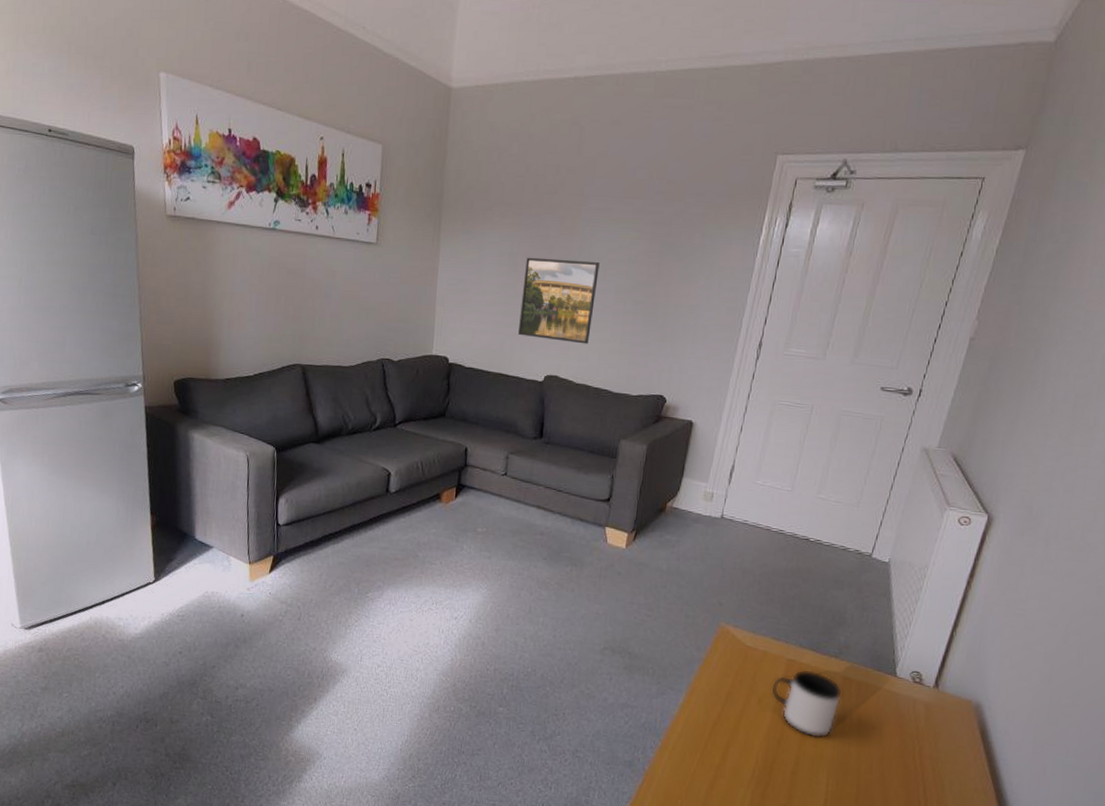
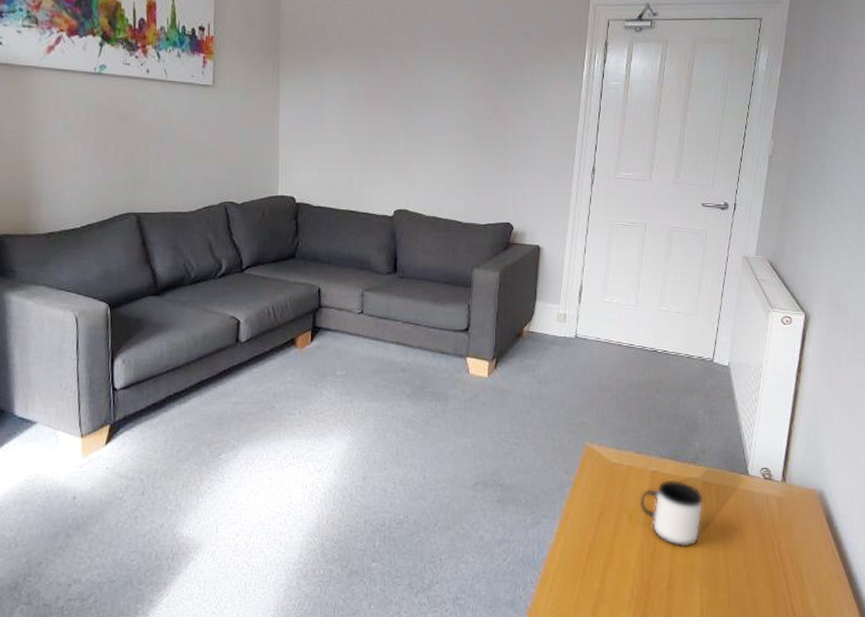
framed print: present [518,257,600,344] -> none [365,95,439,177]

